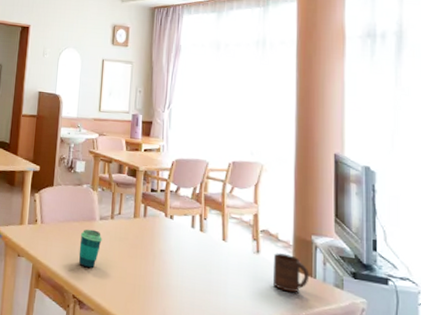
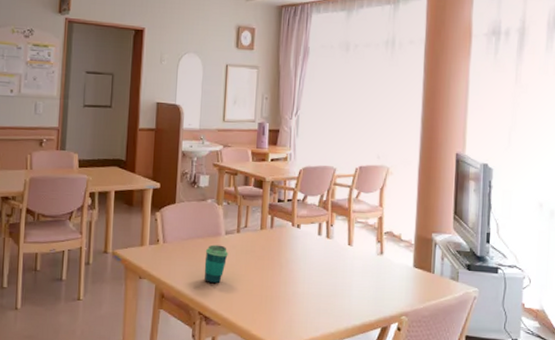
cup: present [272,252,310,293] -> none [394,252,429,289]

